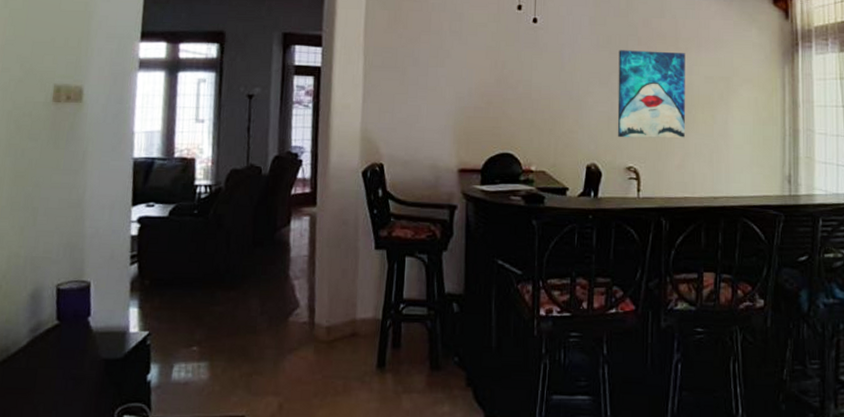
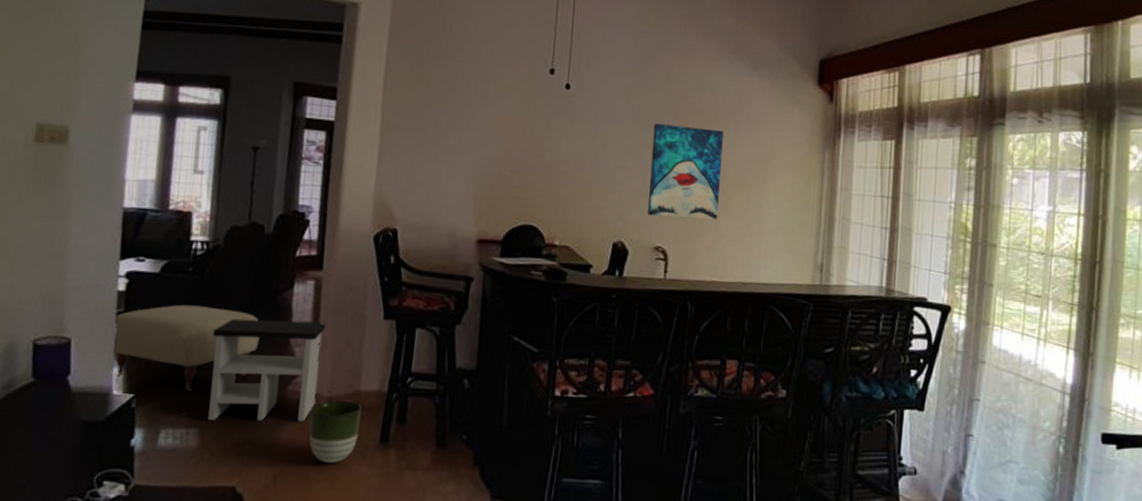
ottoman: none [128,245,261,328] -> present [112,304,260,392]
side table: none [217,255,322,354] -> present [208,318,326,422]
planter: none [310,328,359,390] -> present [309,400,363,464]

